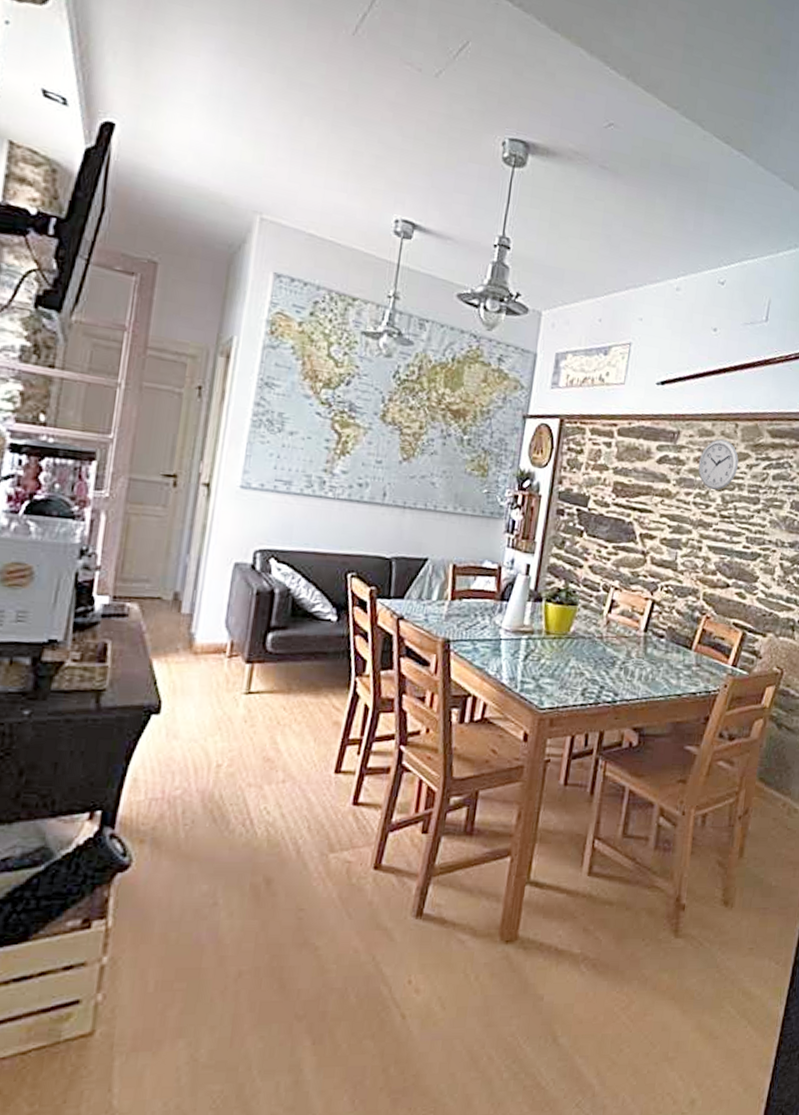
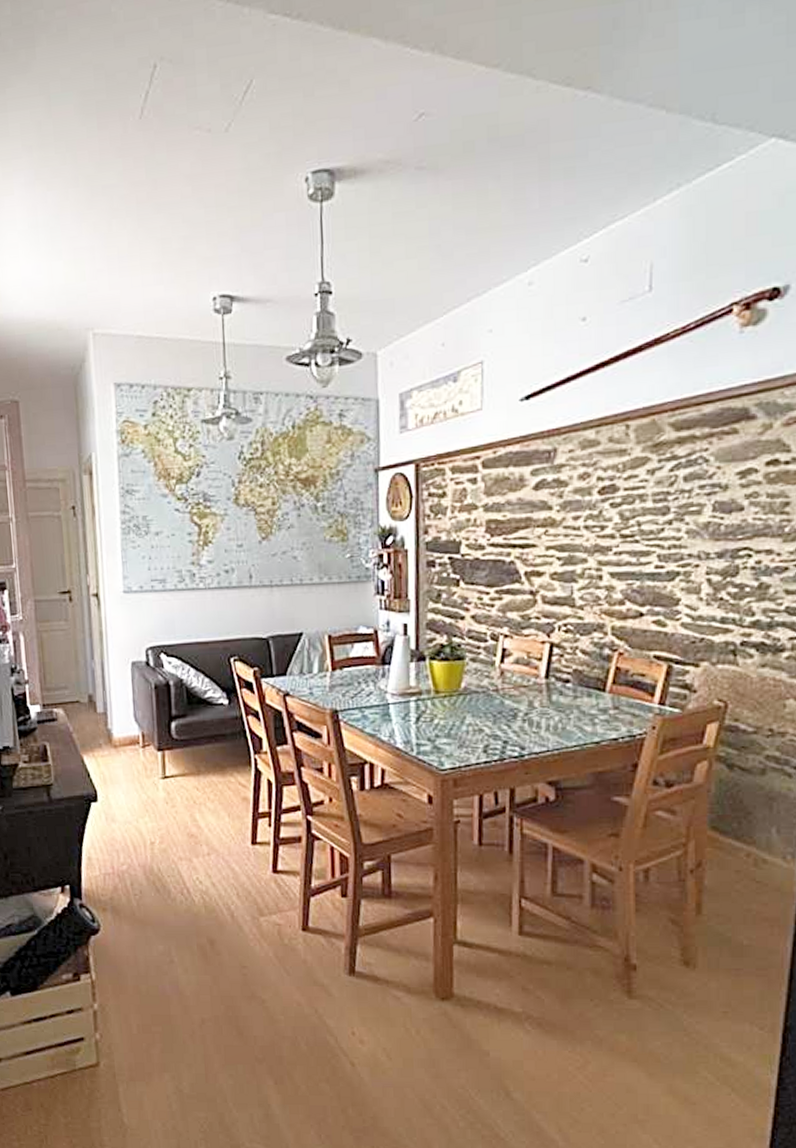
wall clock: present [698,439,739,491] -> none [584,446,635,508]

